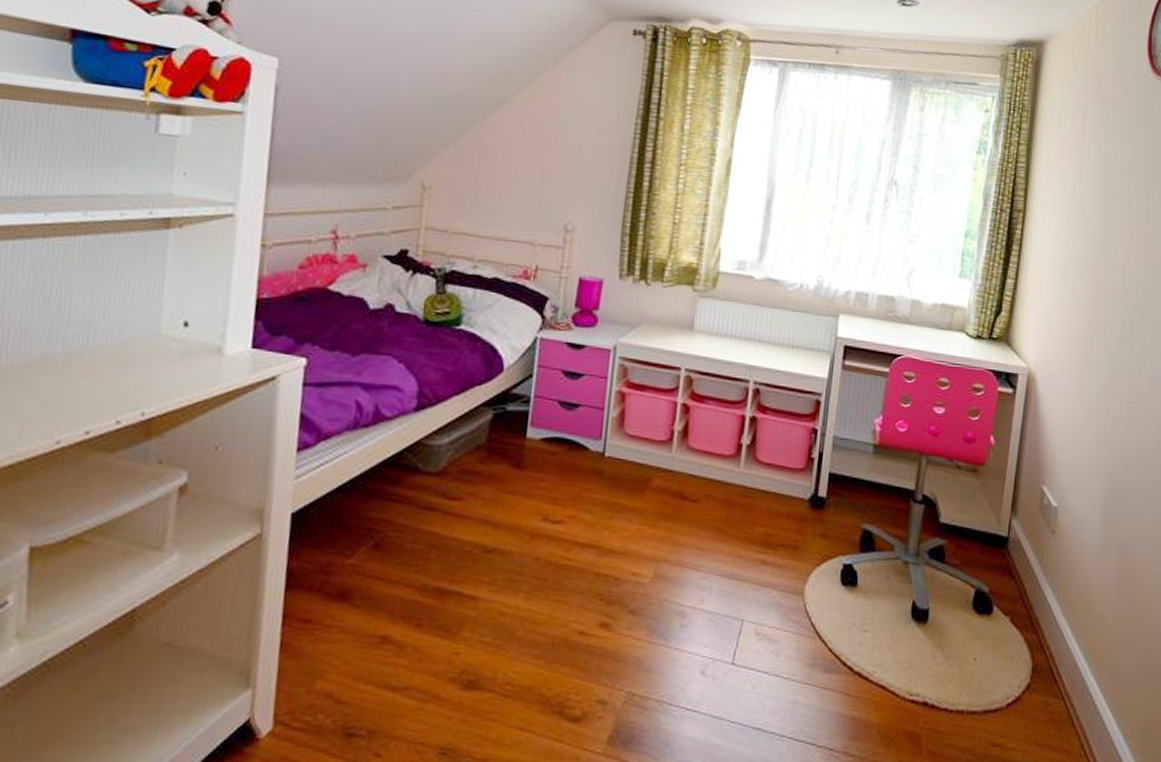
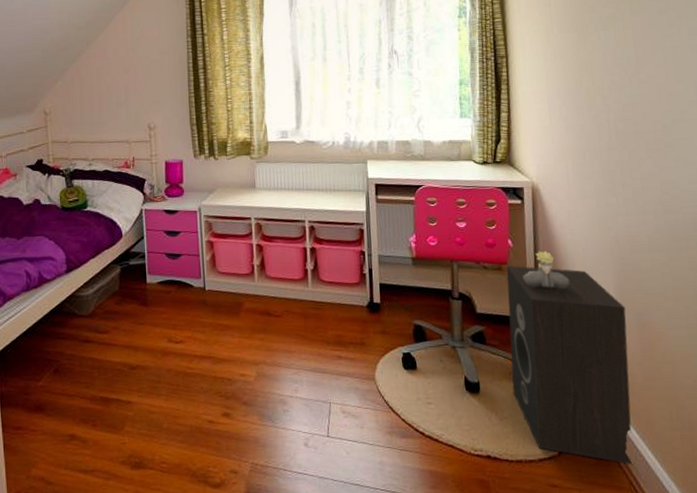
speaker: none [966,467,1109,725] -> present [506,265,633,465]
bust sculpture: none [1000,453,1053,504] -> present [523,250,570,290]

